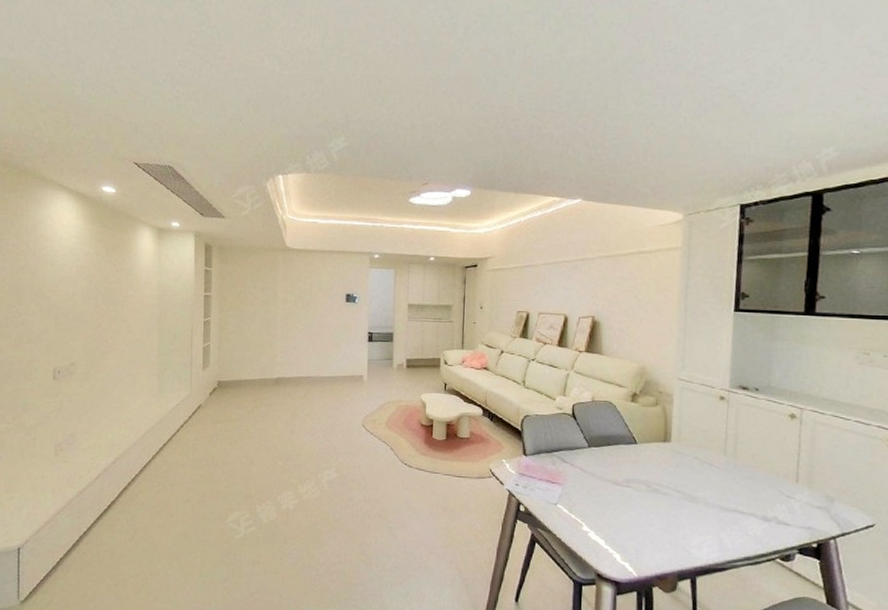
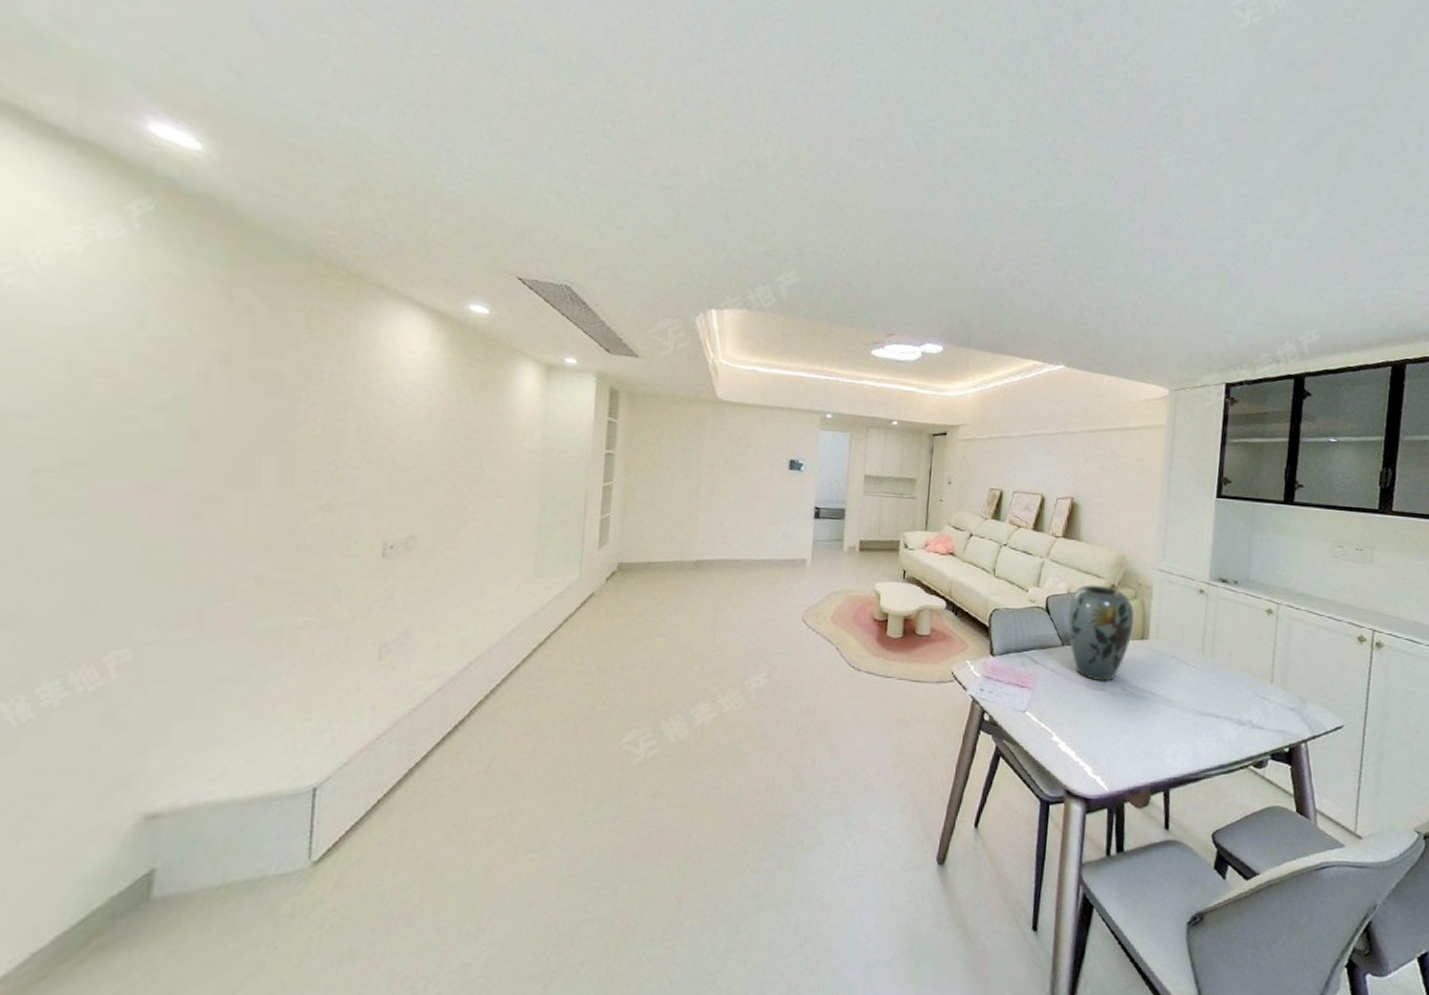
vase: none [593,393,656,480] -> present [1067,585,1135,682]

